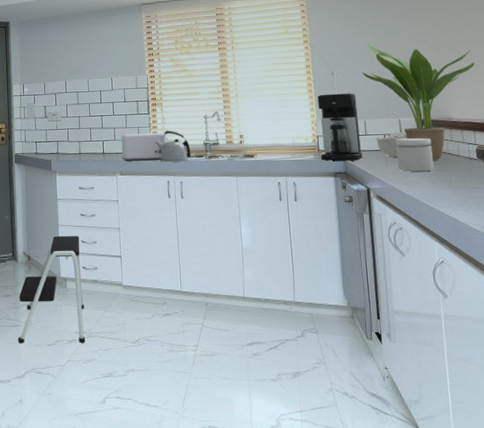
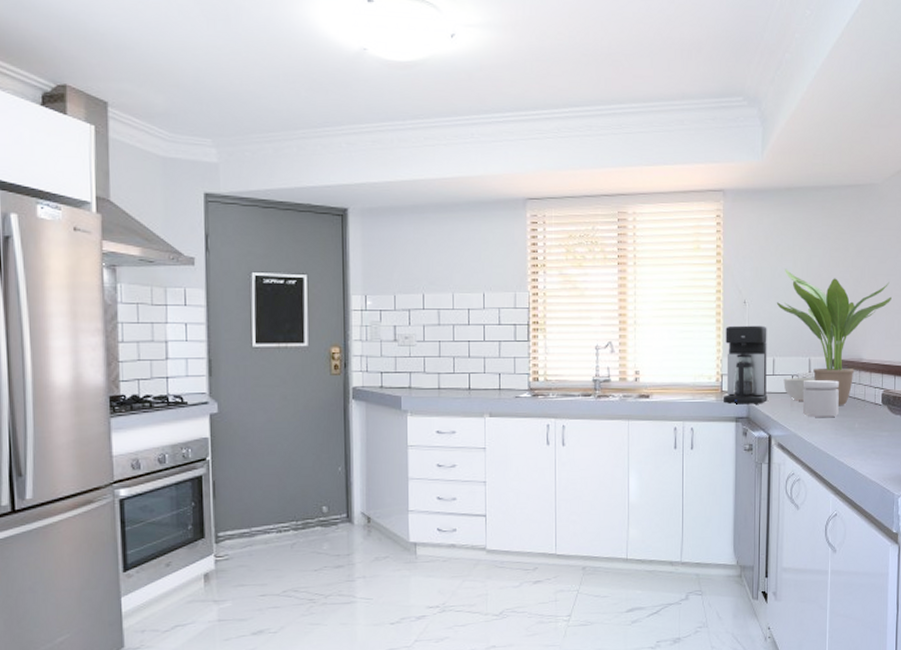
step stool: present [18,235,86,344] -> none [352,490,438,624]
toaster: present [121,132,168,162] -> none [492,365,550,401]
kettle: present [154,130,191,163] -> none [533,362,577,403]

